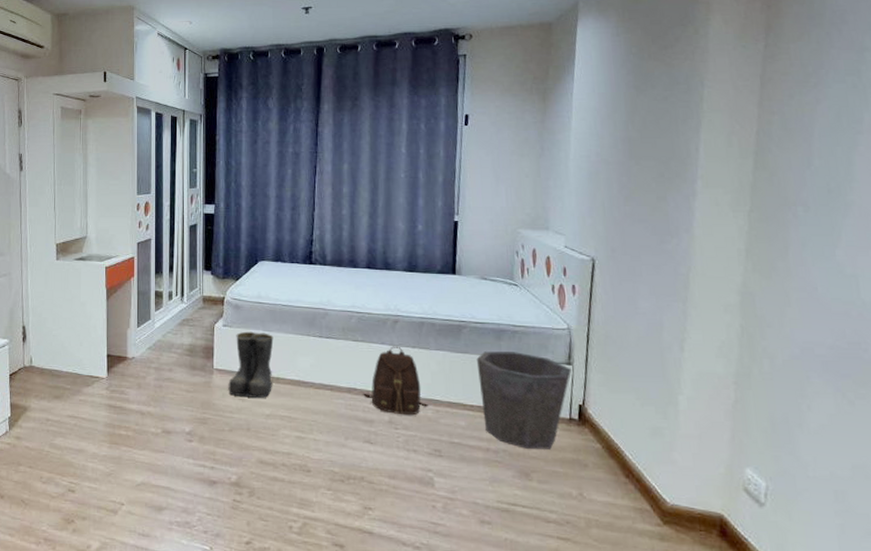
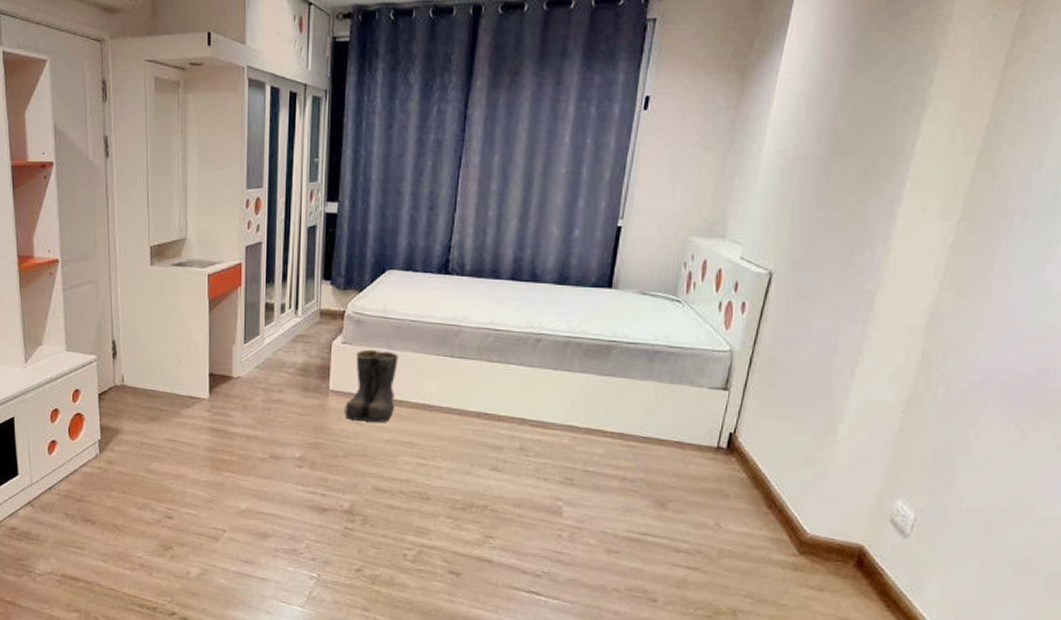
backpack: present [362,346,429,416] -> none [493,367,565,442]
waste bin: present [476,351,571,449] -> none [623,374,727,479]

